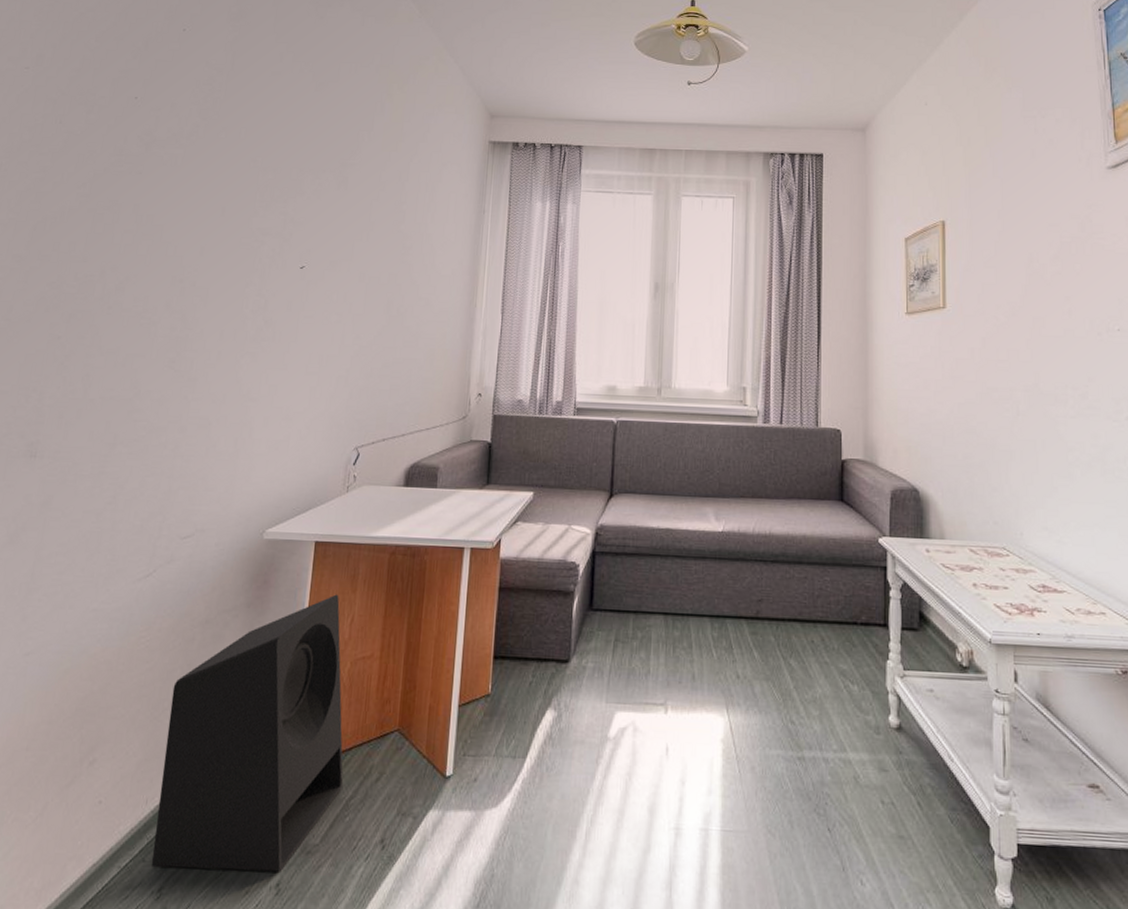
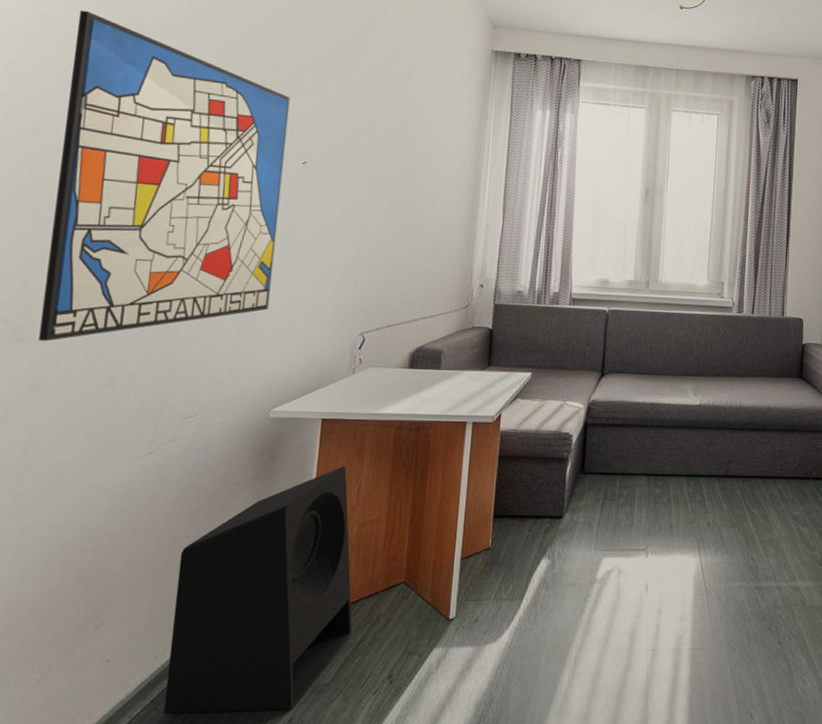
wall art: none [50,125,290,457] -> present [38,10,291,341]

